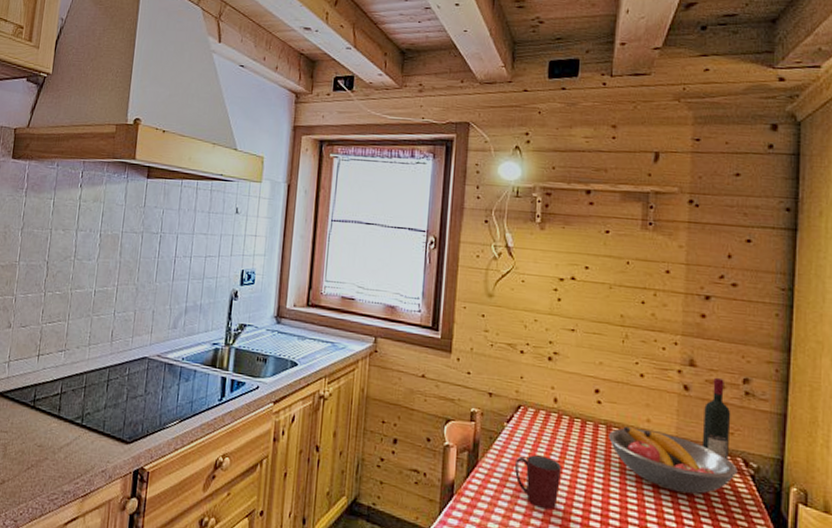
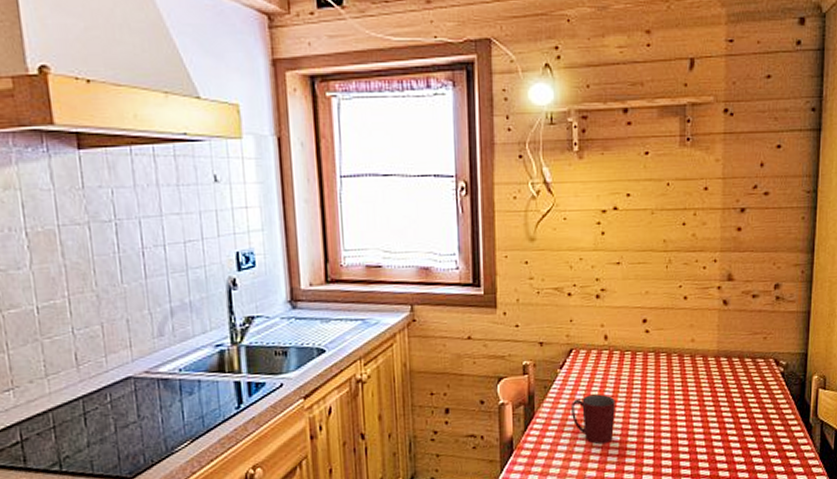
fruit bowl: present [609,426,738,494] -> none [658,349,770,401]
wine bottle: present [701,377,731,460] -> none [739,287,764,363]

